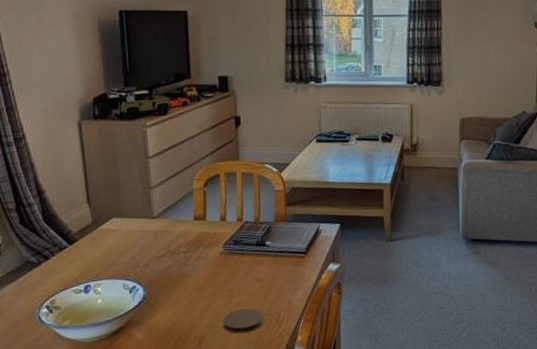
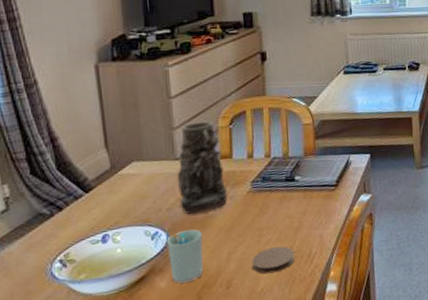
cup: none [143,286,178,337] -> present [167,229,204,284]
vase: none [153,182,201,272] -> present [177,121,228,215]

